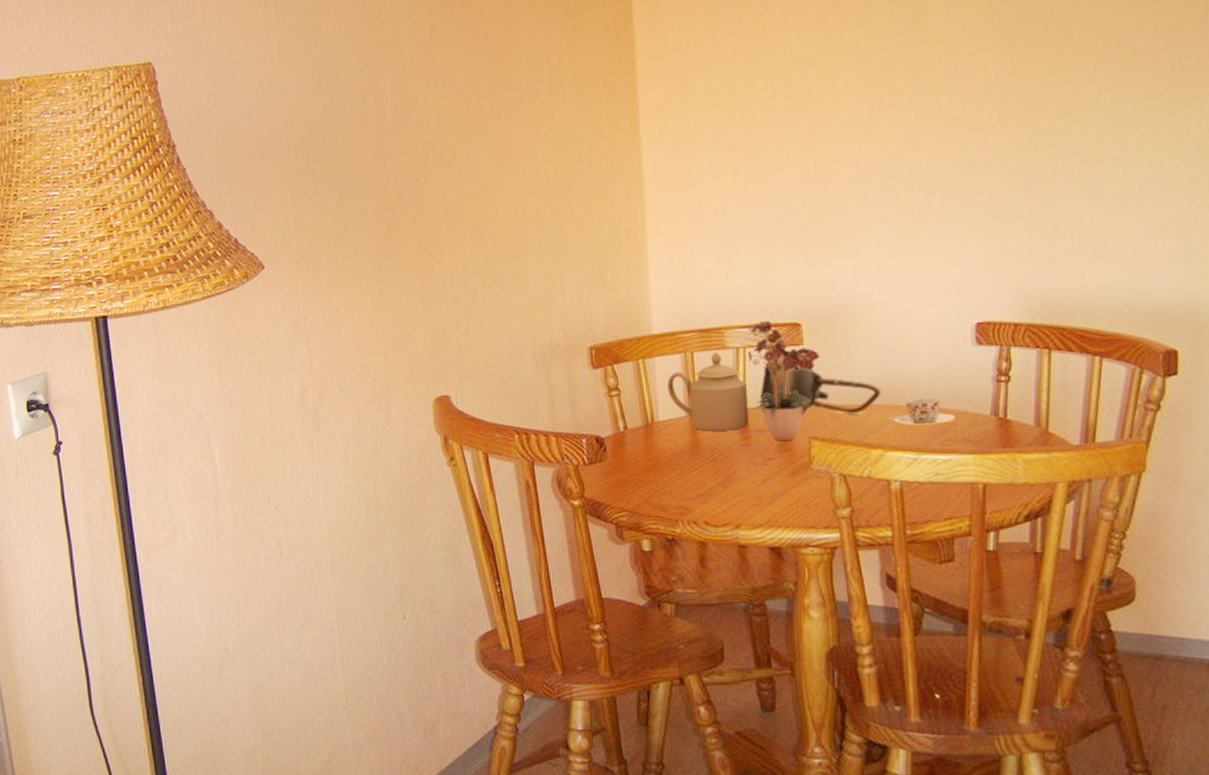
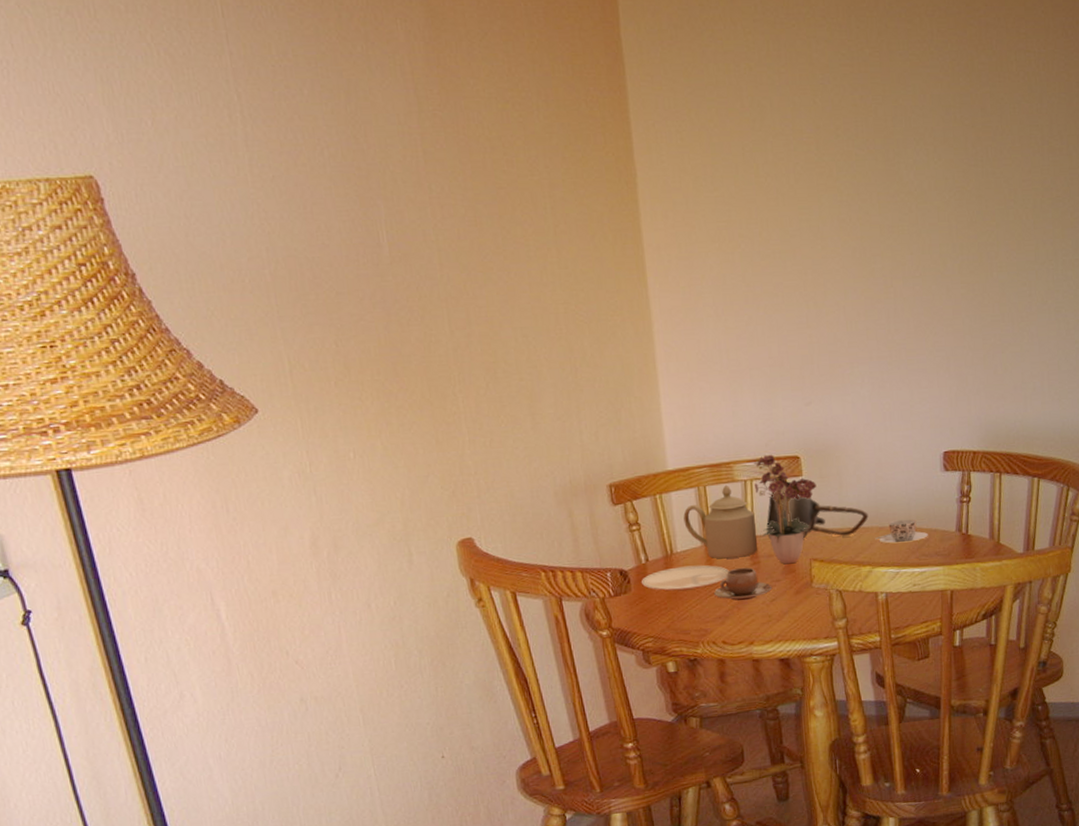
plate: none [619,436,715,463] -> present [642,565,729,592]
teacup: none [696,442,765,478] -> present [713,567,773,601]

